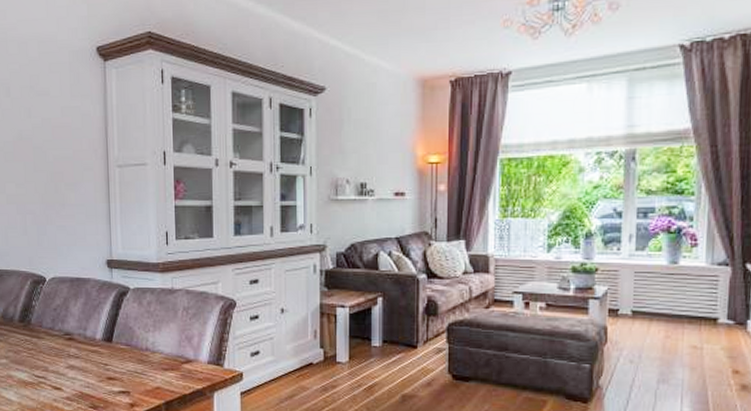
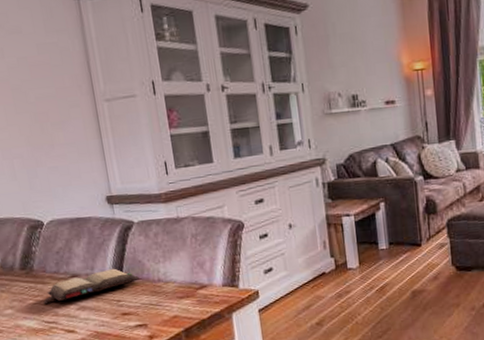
hardback book: none [36,331,128,359] -> present [43,268,139,305]

